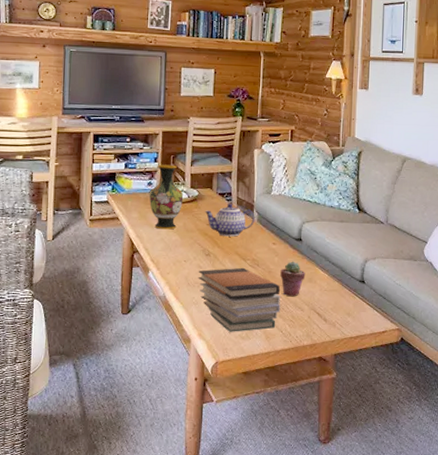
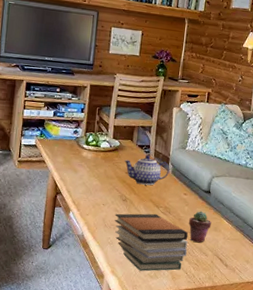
vase: present [149,164,184,230] -> none [74,114,106,175]

